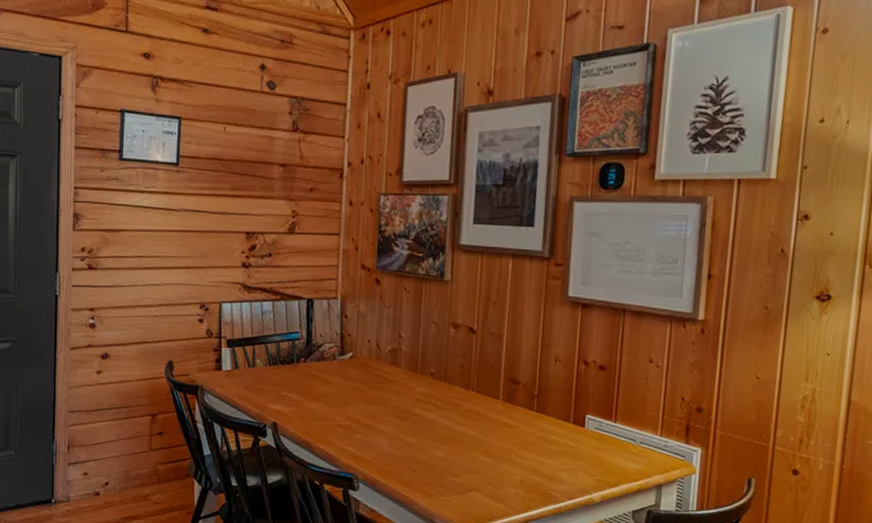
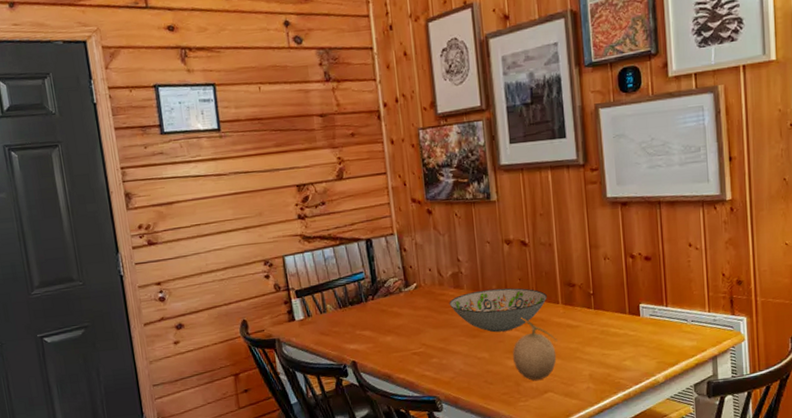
decorative bowl: none [383,371,489,419] -> present [449,288,548,333]
fruit: none [441,406,492,476] -> present [513,316,558,380]

